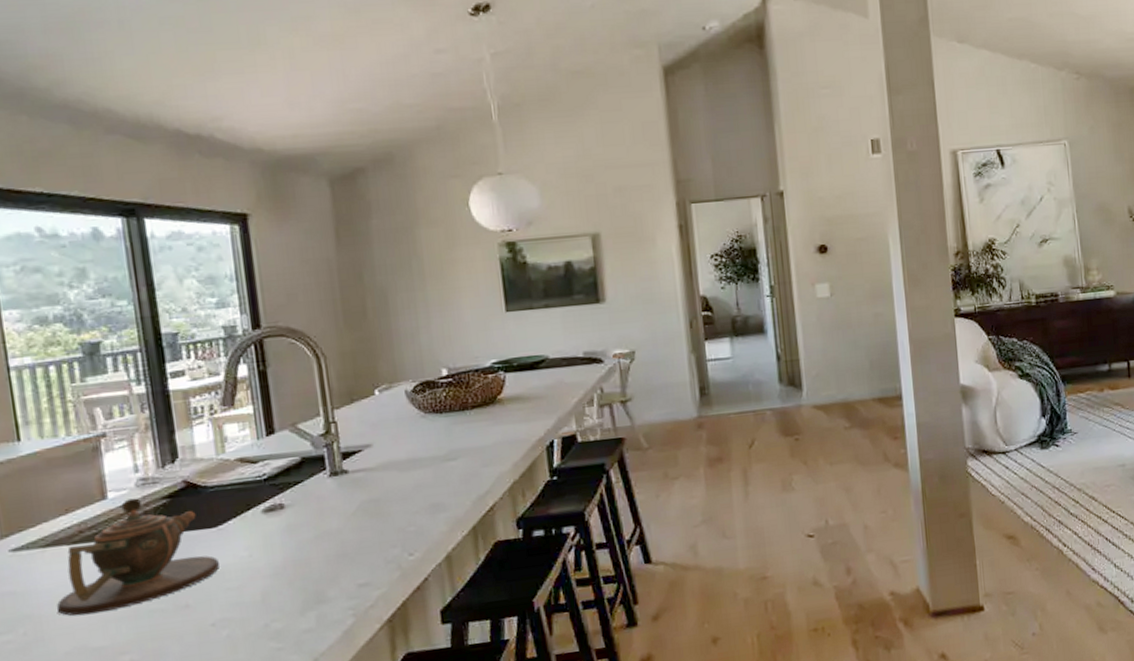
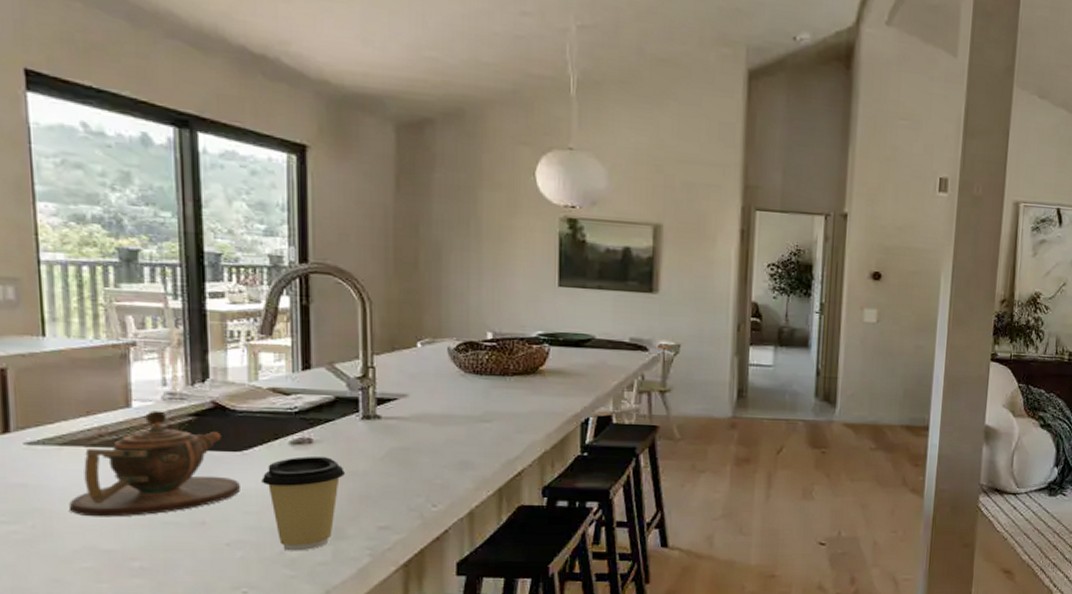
coffee cup: none [239,519,319,623] -> present [261,456,345,551]

